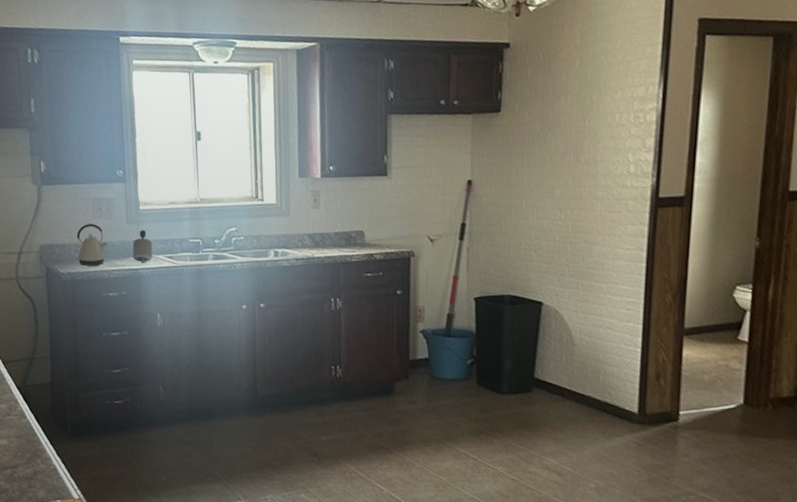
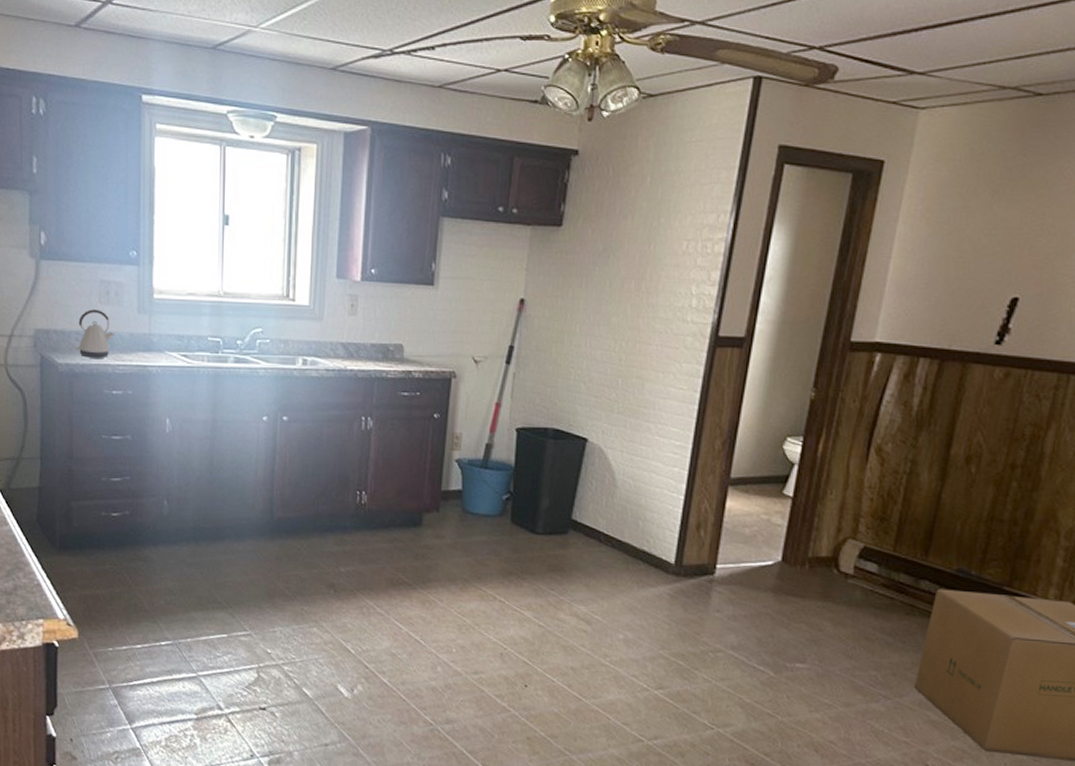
soap dispenser: present [132,230,153,263] -> none [141,322,166,360]

